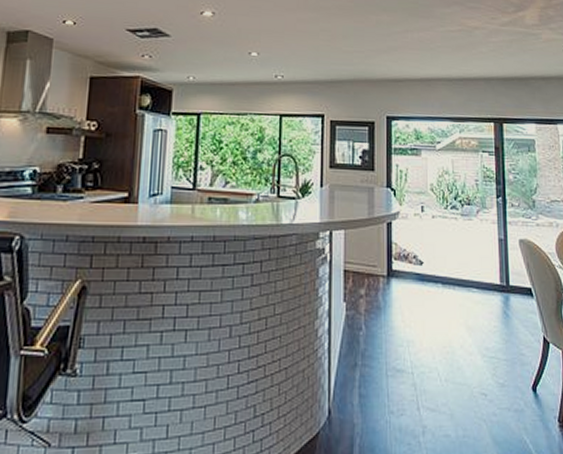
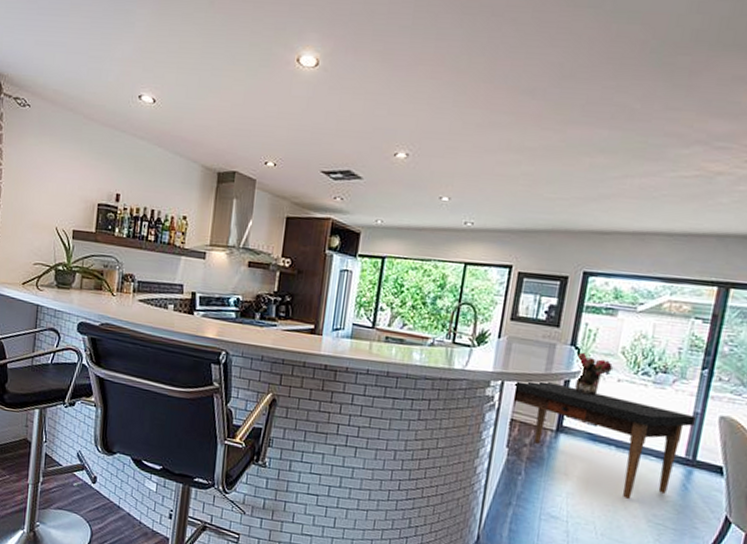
dining table: none [343,225,501,336] -> present [508,379,696,499]
bouquet: none [393,193,427,235] -> present [575,352,614,396]

